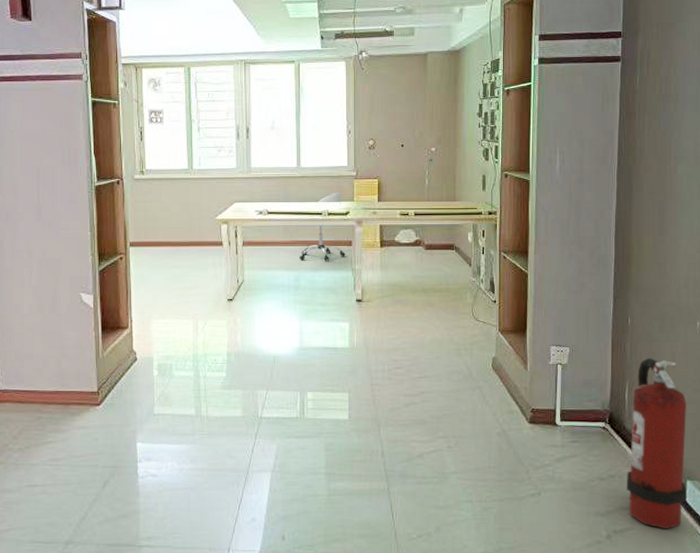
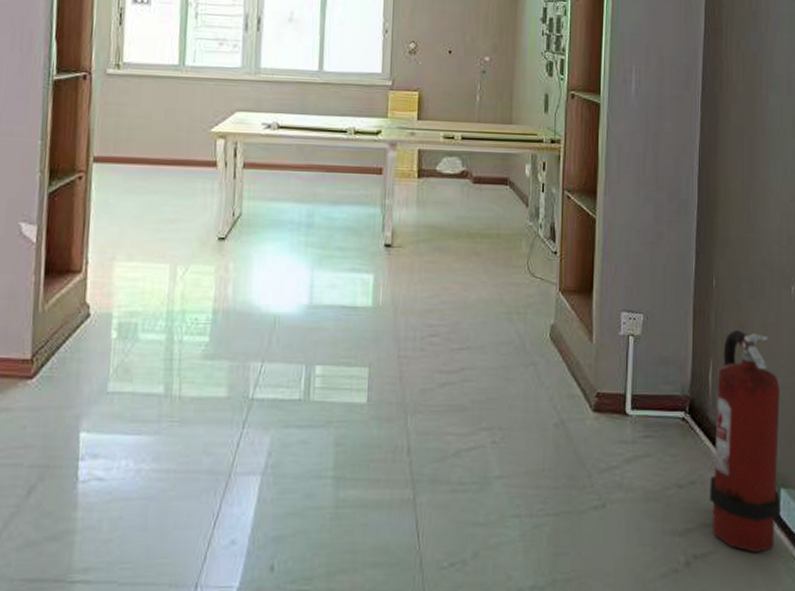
chair: present [299,192,346,262] -> none [315,105,374,194]

